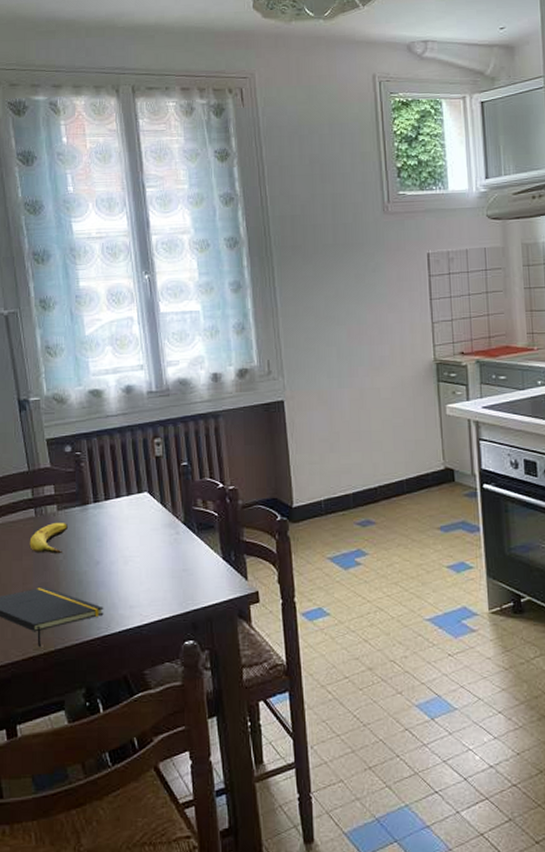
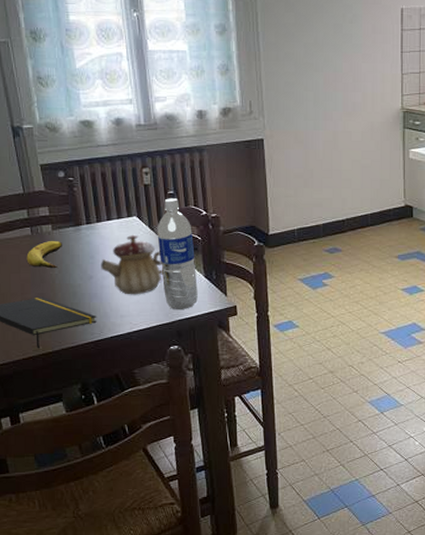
teapot: none [109,512,177,582] -> present [101,234,164,295]
water bottle: none [170,470,215,597] -> present [157,198,198,309]

